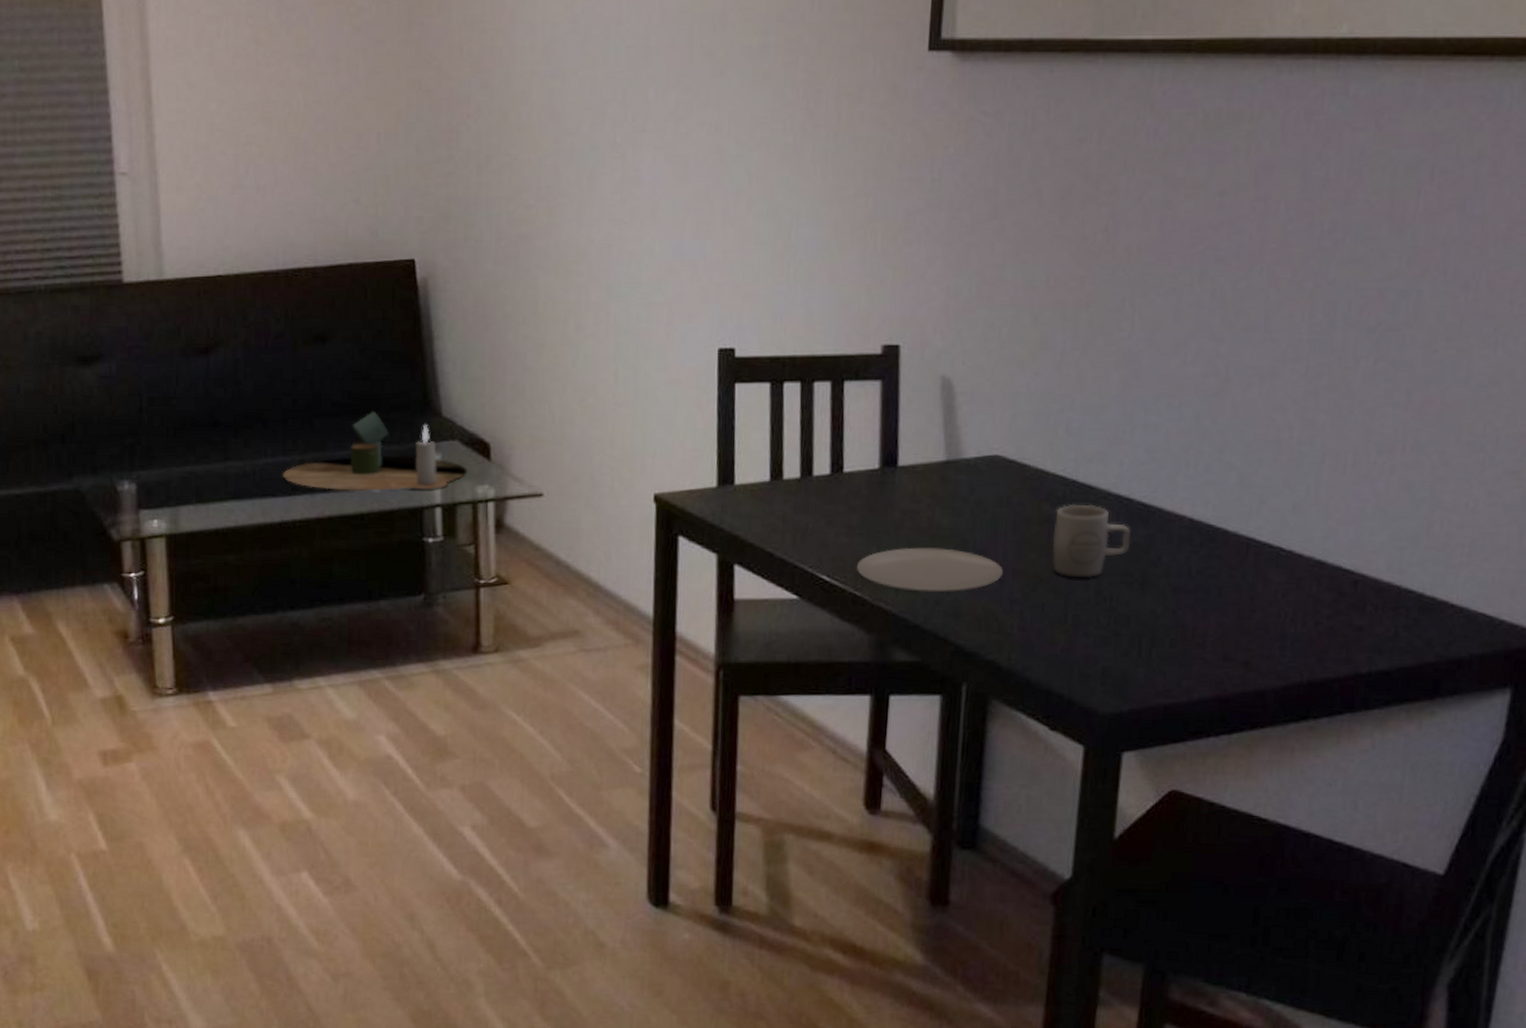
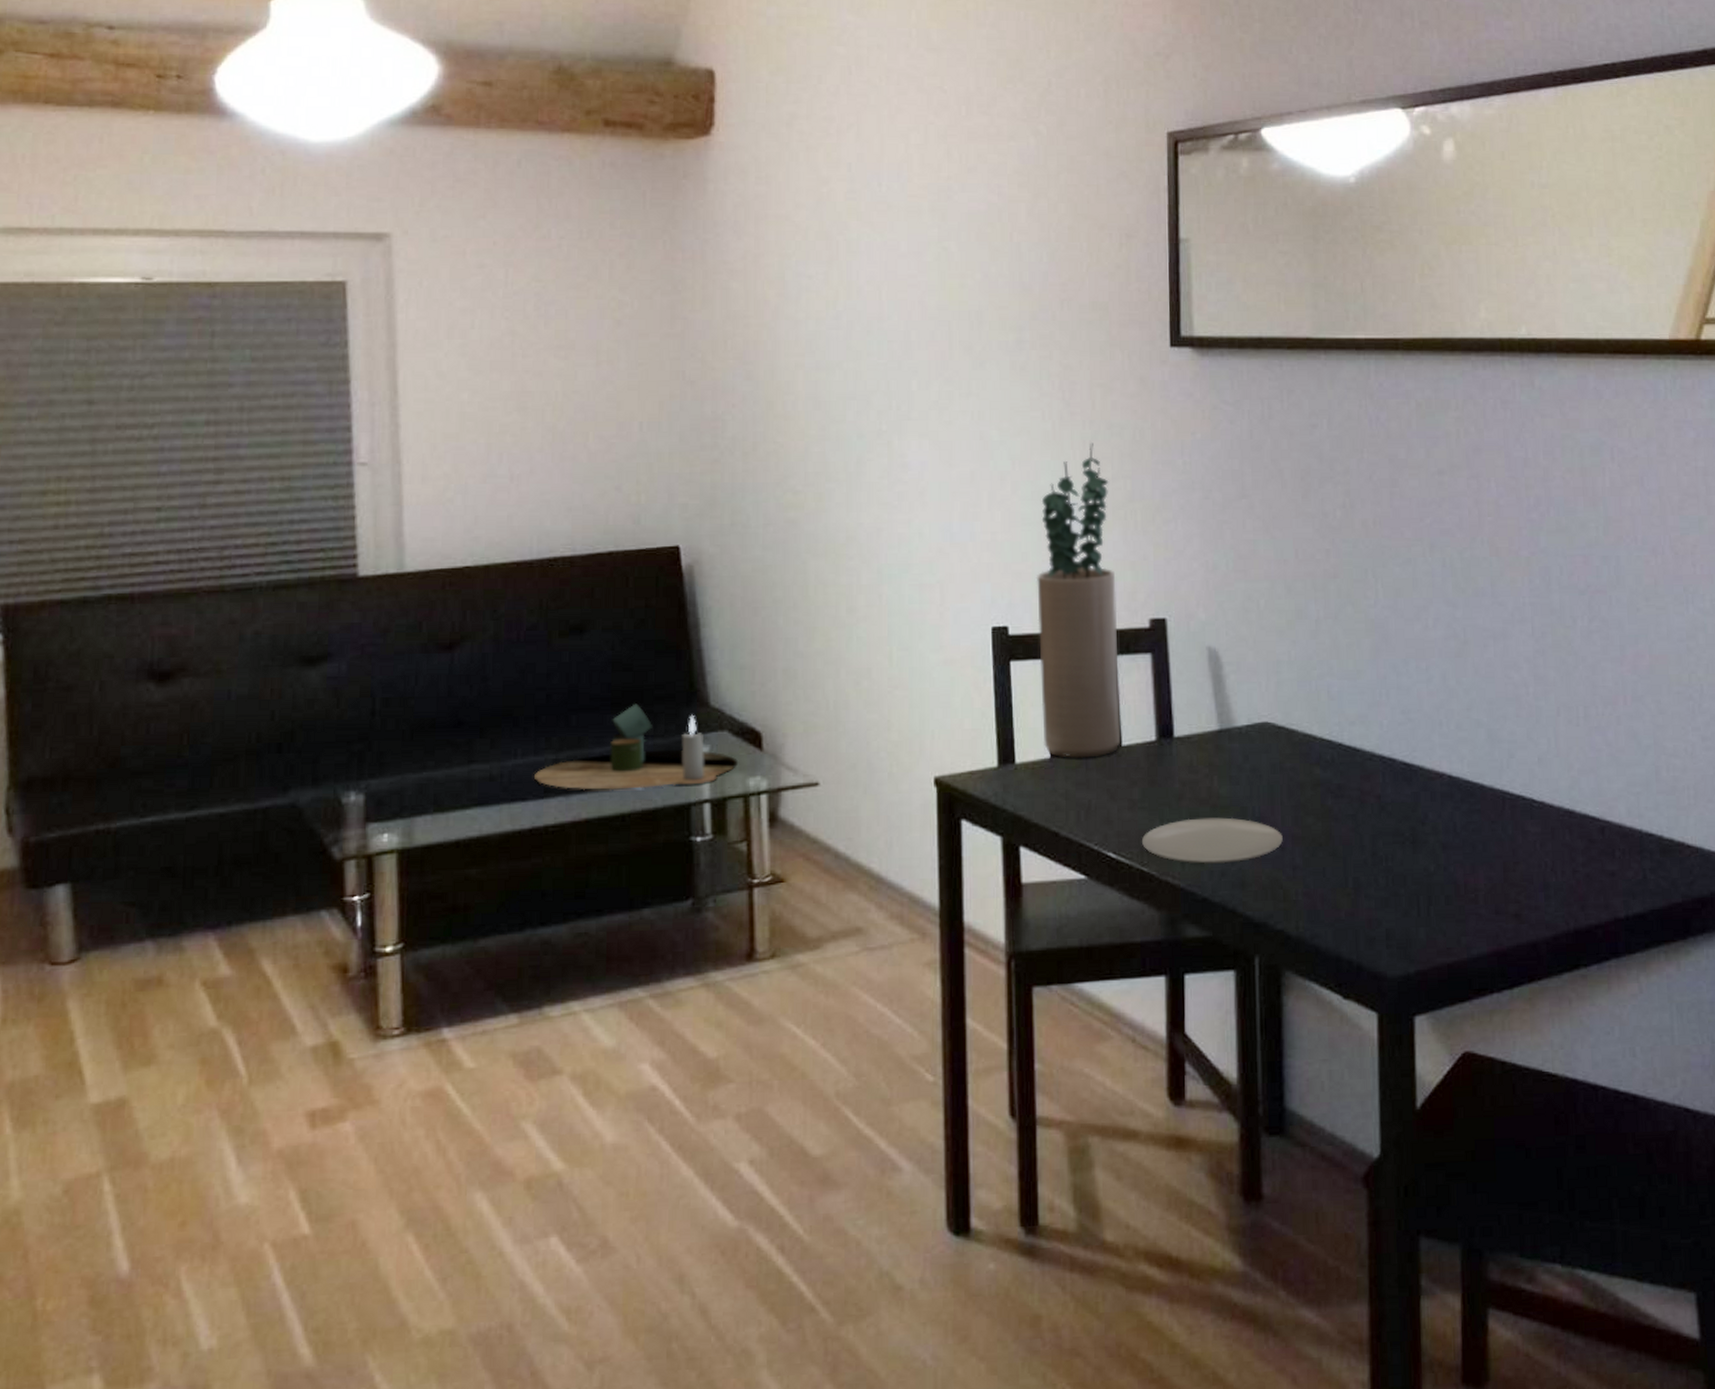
vase: none [764,157,850,483] -> present [1036,442,1121,758]
mug: present [1051,504,1131,578] -> none [1325,766,1398,840]

